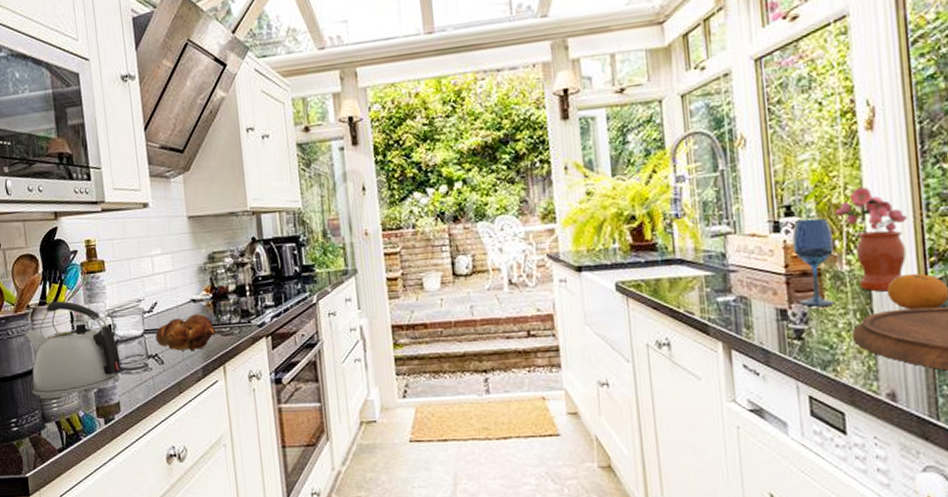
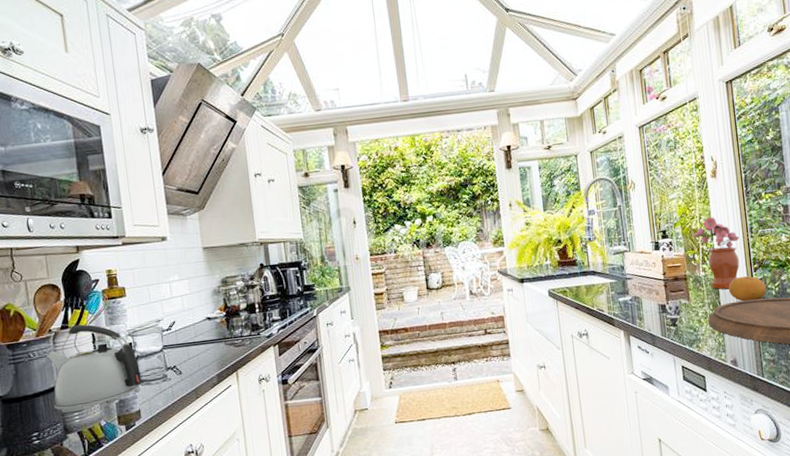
bread loaf: present [155,313,217,351] -> none [174,329,230,362]
wineglass: present [791,218,836,307] -> none [667,239,697,302]

